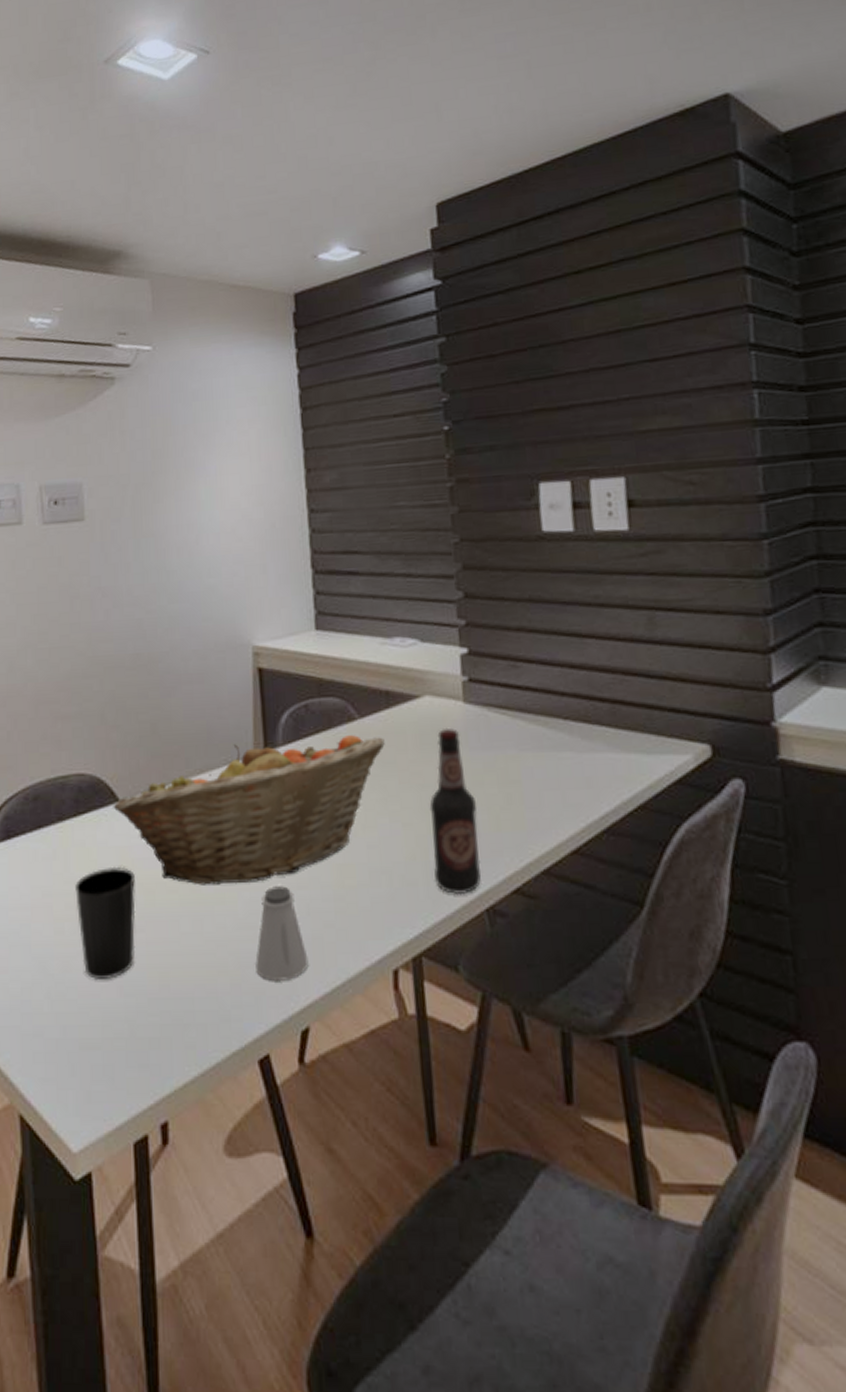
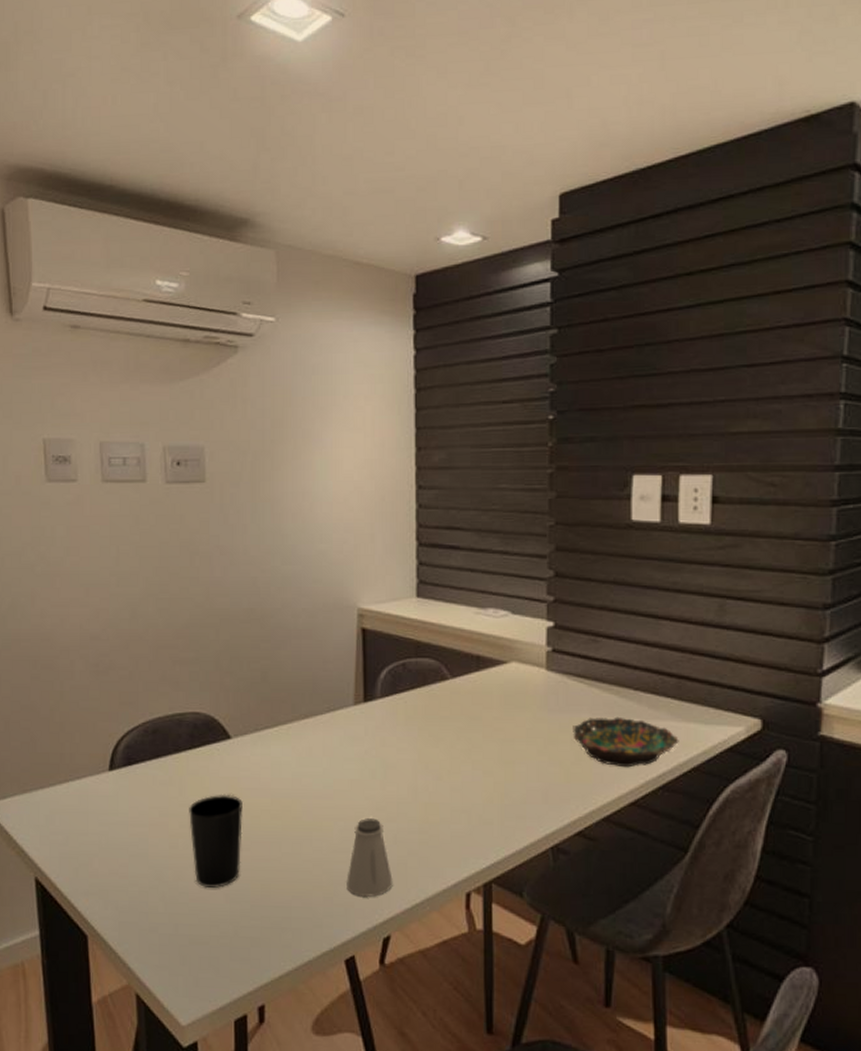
fruit basket: present [113,735,385,885] -> none [225,693,473,815]
bottle: present [429,727,482,896] -> none [507,691,551,835]
bowl: none [498,751,620,810] -> present [573,716,679,768]

